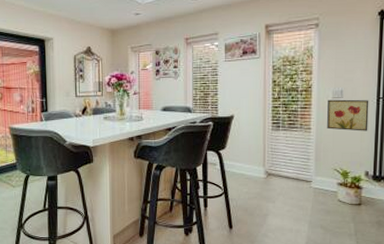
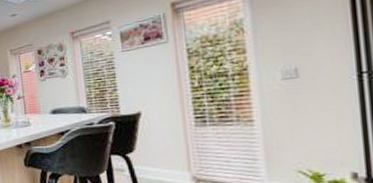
wall art: present [327,99,369,131] -> none [275,77,348,120]

